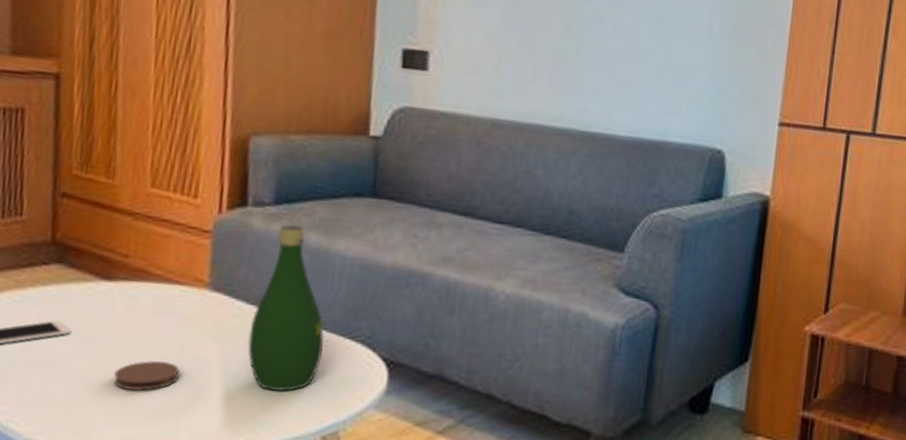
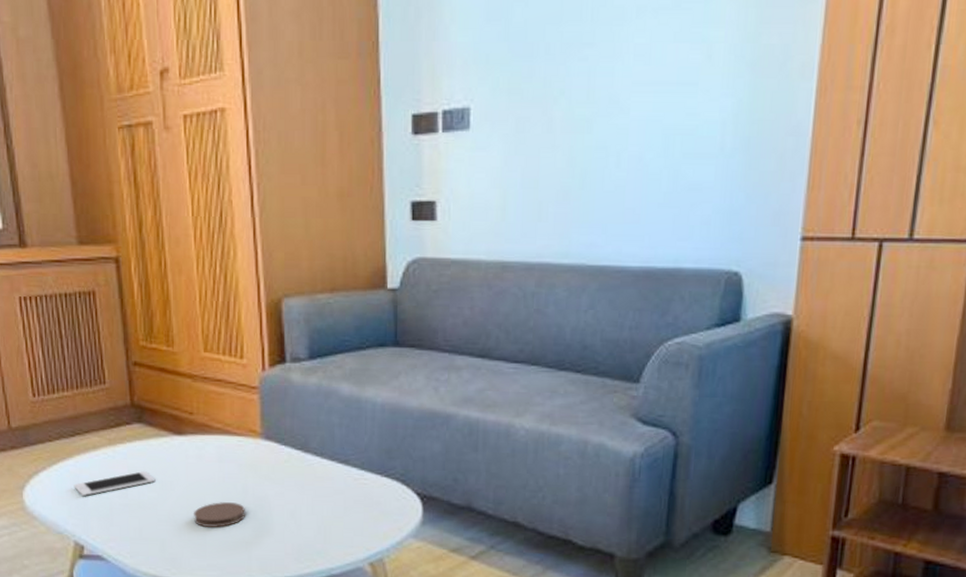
bottle: present [248,225,324,392] -> none [299,377,363,526]

